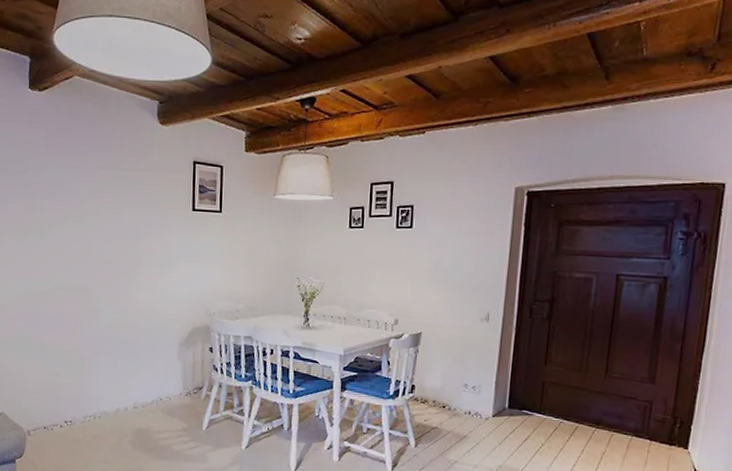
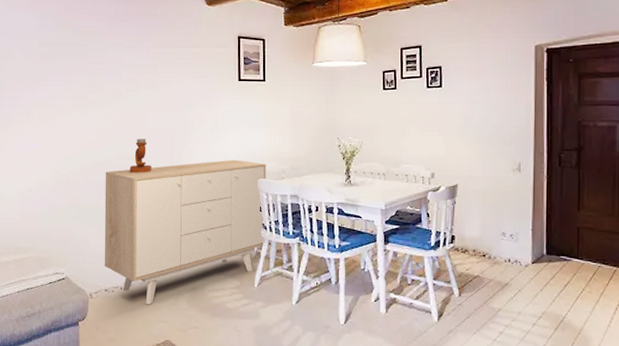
sideboard: none [43,295,220,445] -> present [104,159,266,305]
candle holder: none [71,269,95,307] -> present [130,138,152,174]

